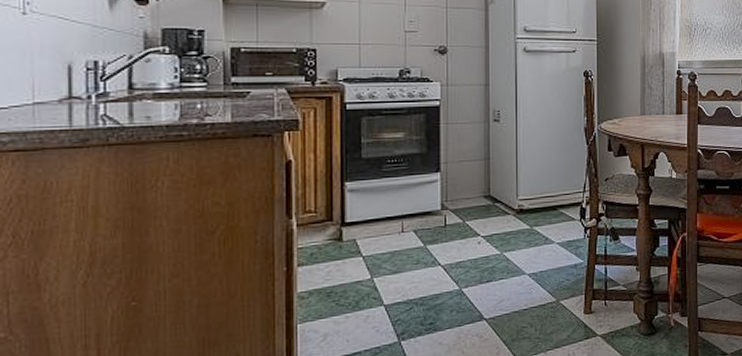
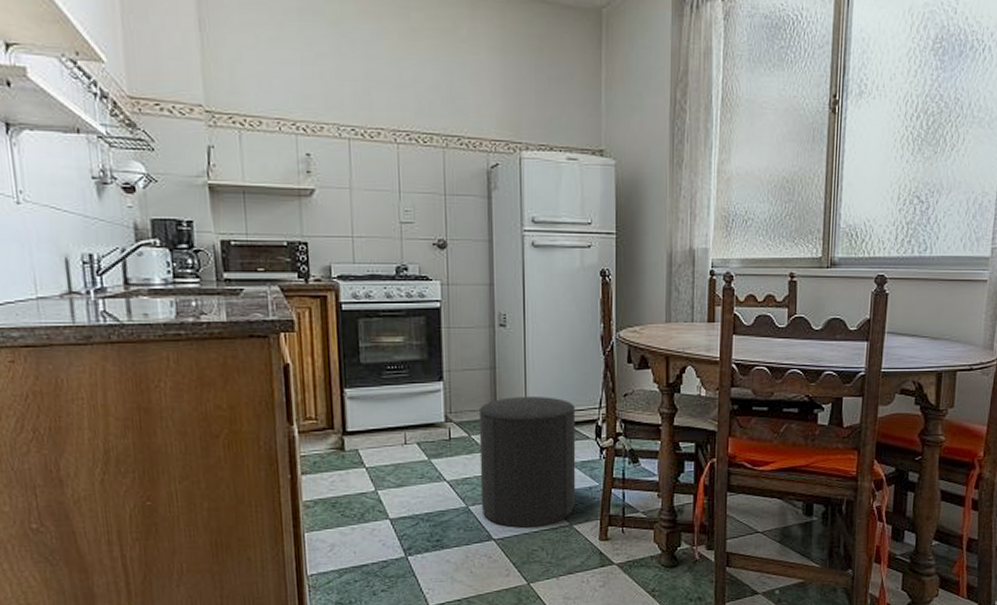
stool: none [473,183,563,306] -> present [478,395,576,528]

